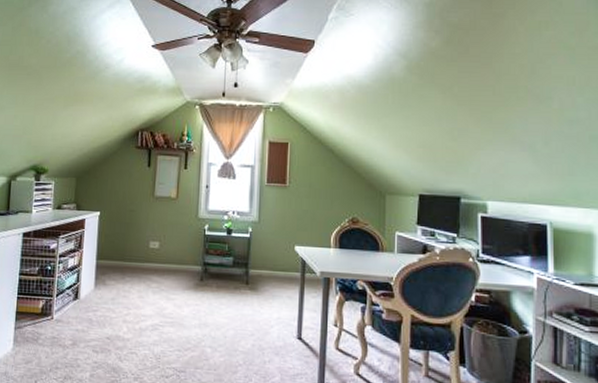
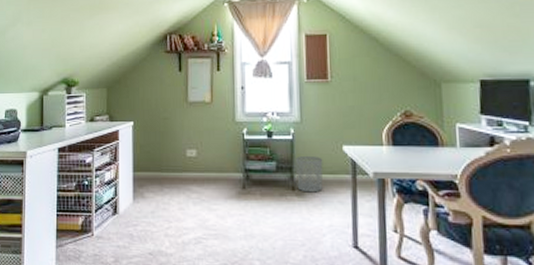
waste bin: none [251,253,276,288] -> present [296,156,323,193]

